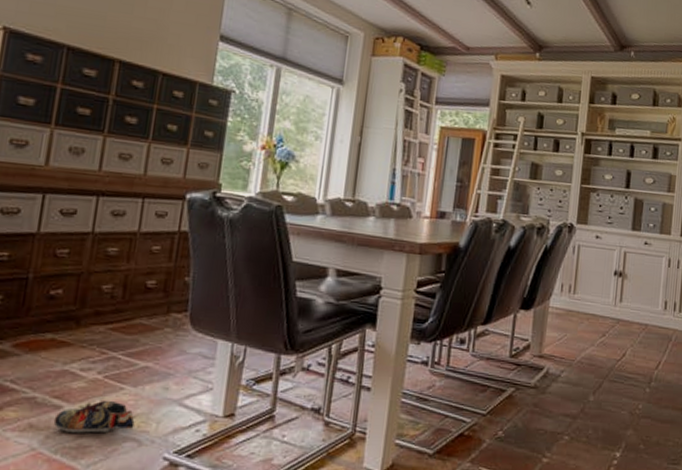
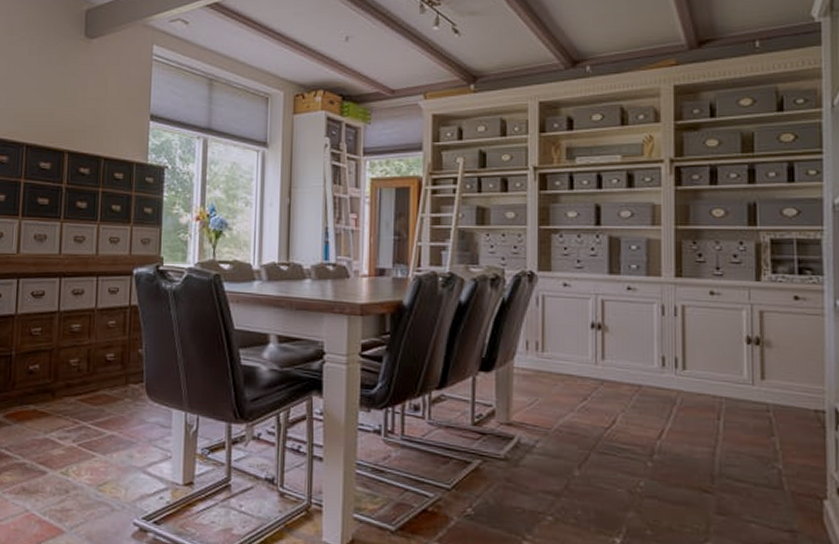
shoe: present [53,401,135,433] -> none [41,467,107,498]

